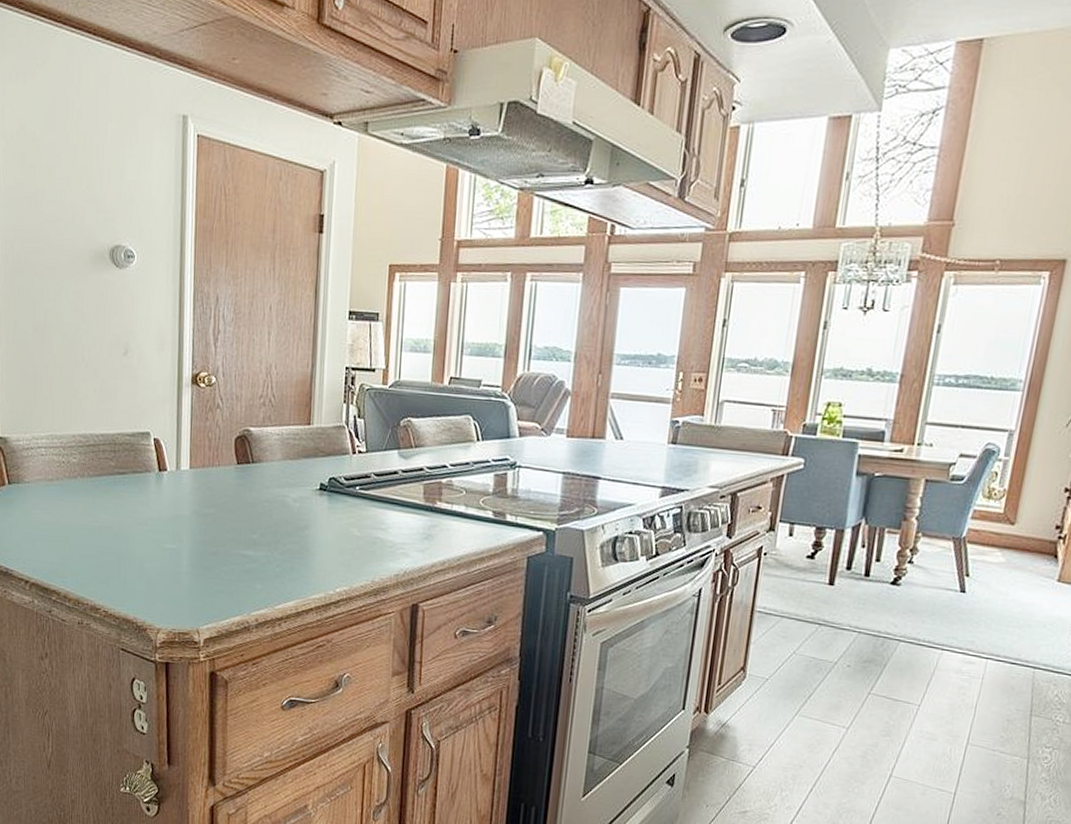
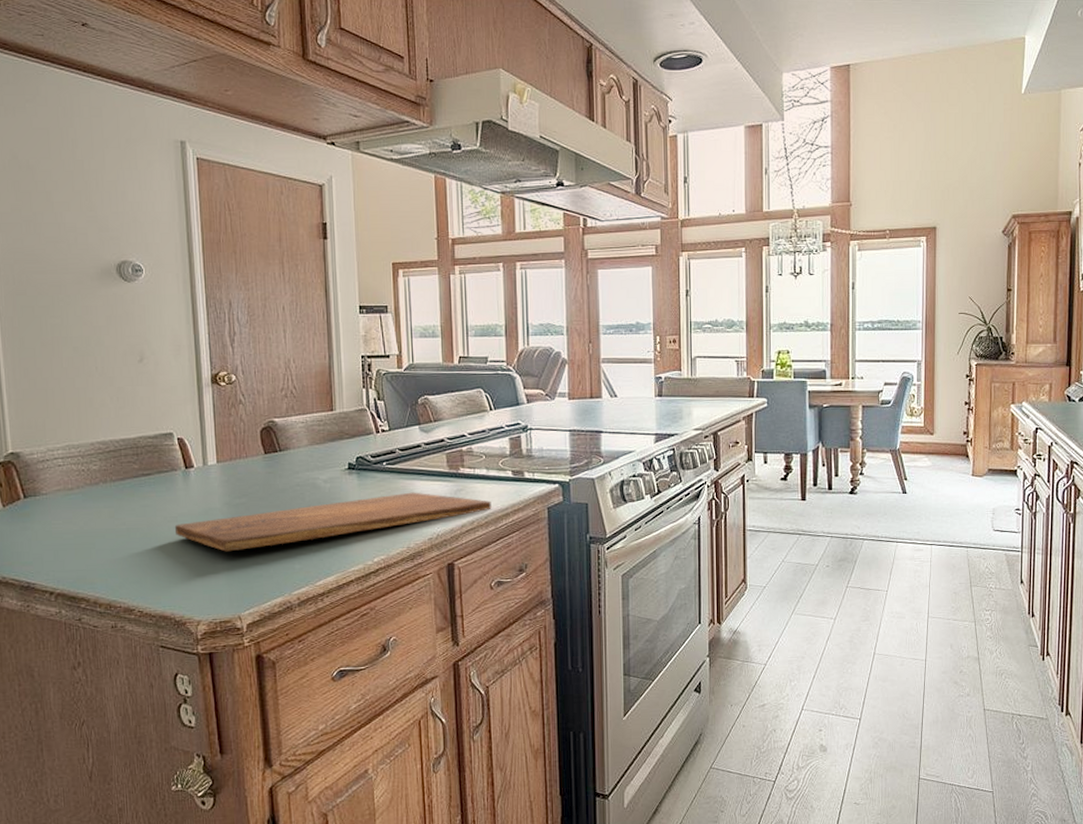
cutting board: none [143,522,467,563] -> present [174,492,492,552]

